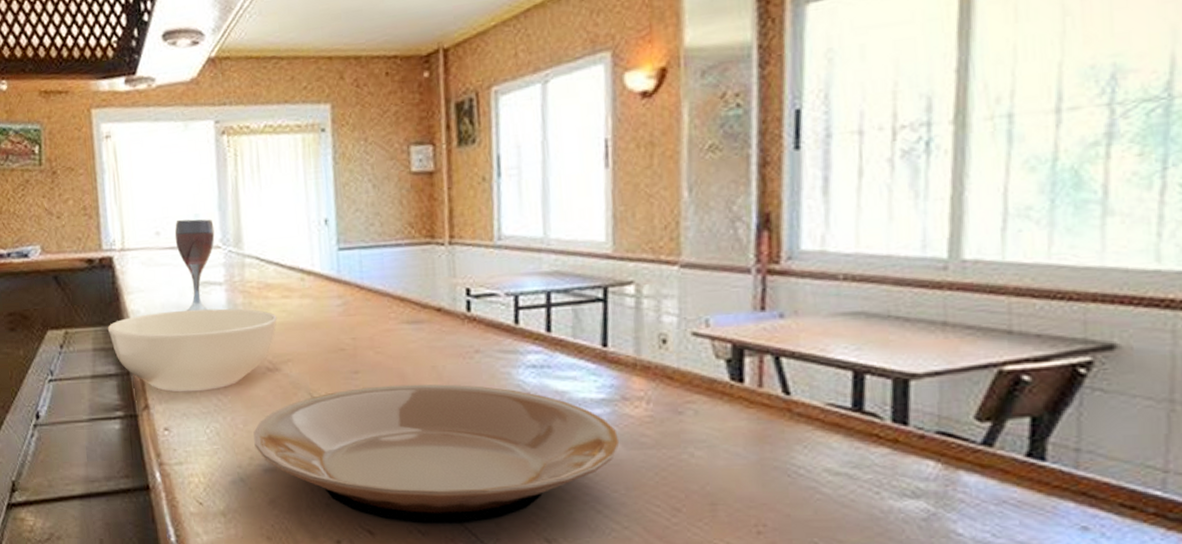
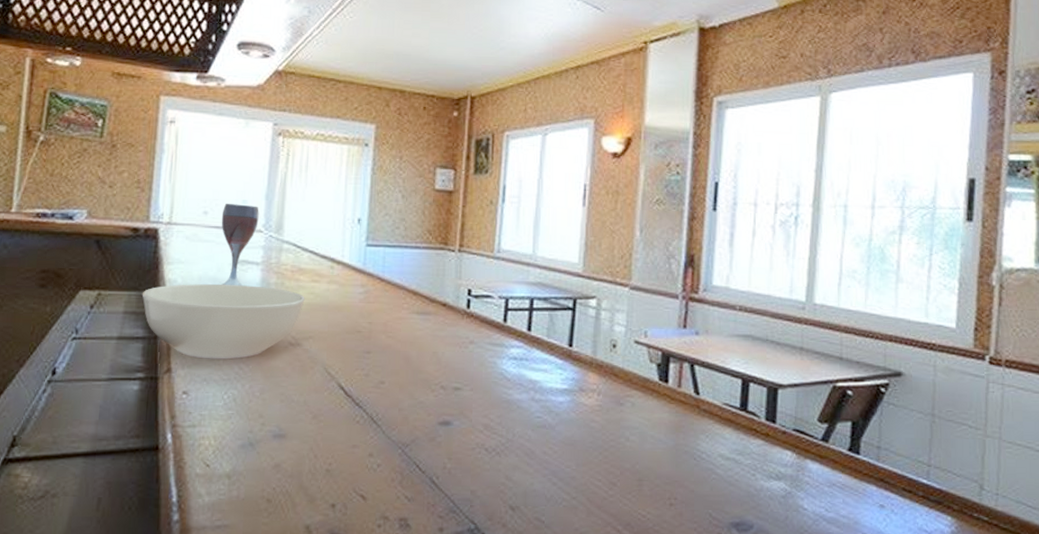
plate: present [253,384,620,524] -> none [268,366,575,491]

